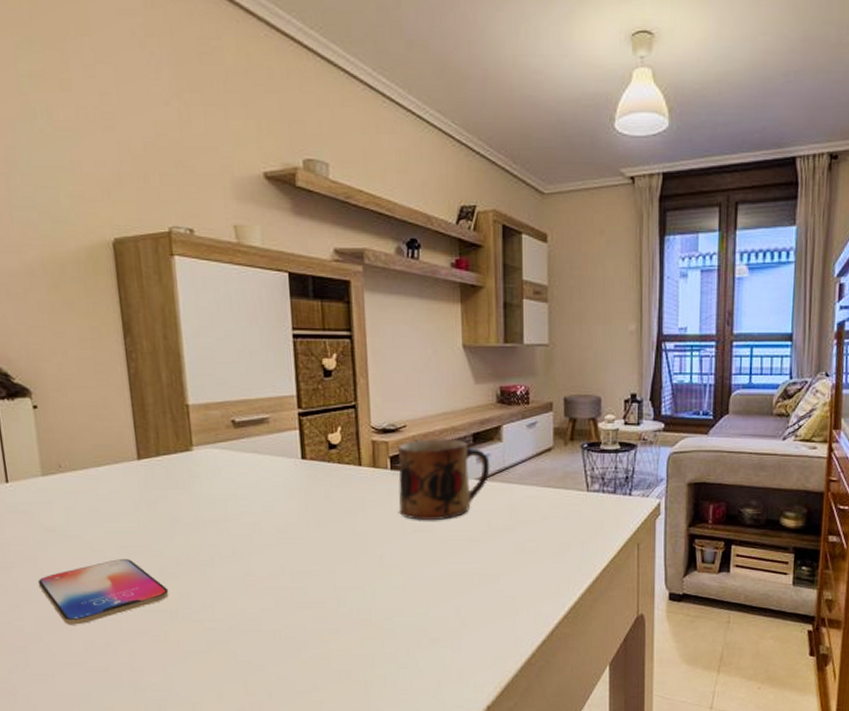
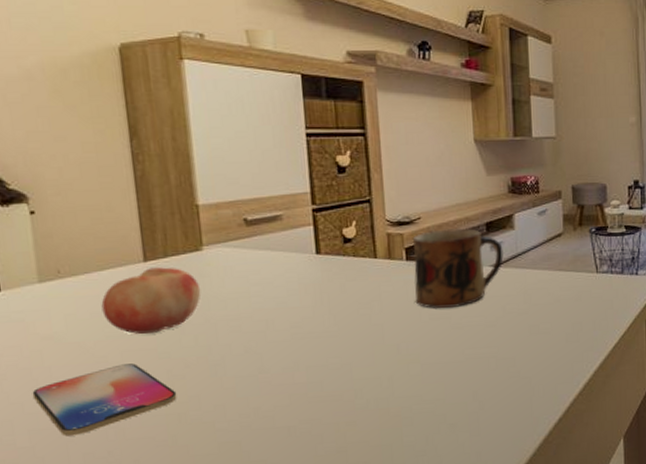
fruit: none [98,466,192,530] -> present [101,267,202,334]

